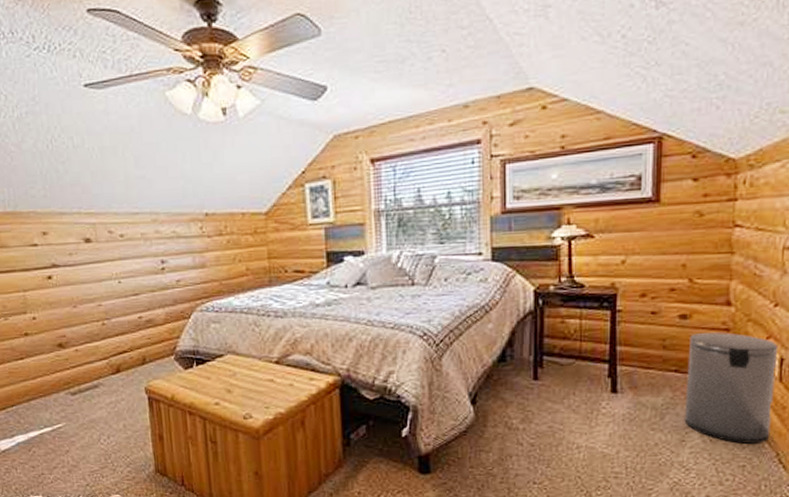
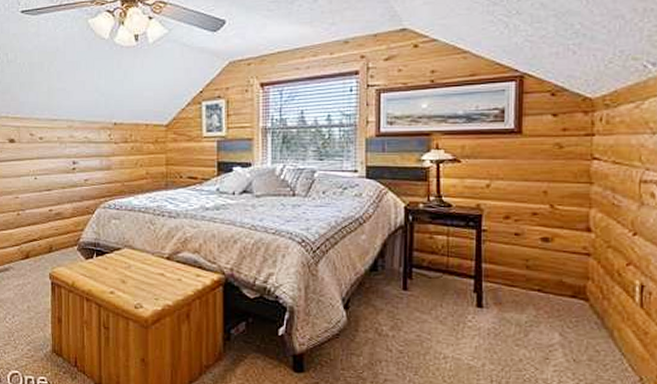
trash can: present [684,332,779,444] -> none [548,256,639,367]

